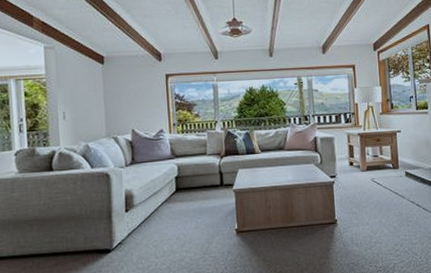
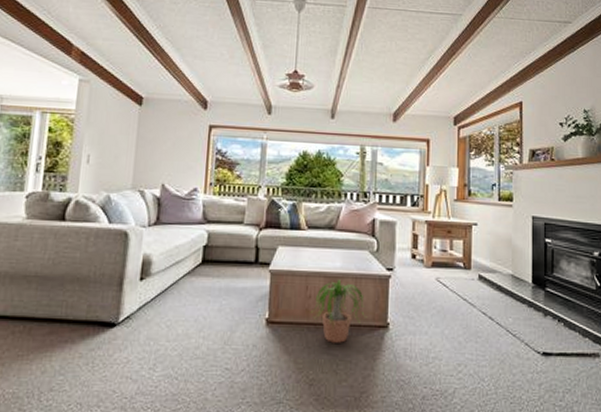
potted plant: none [271,190,315,241] -> present [310,279,364,343]

